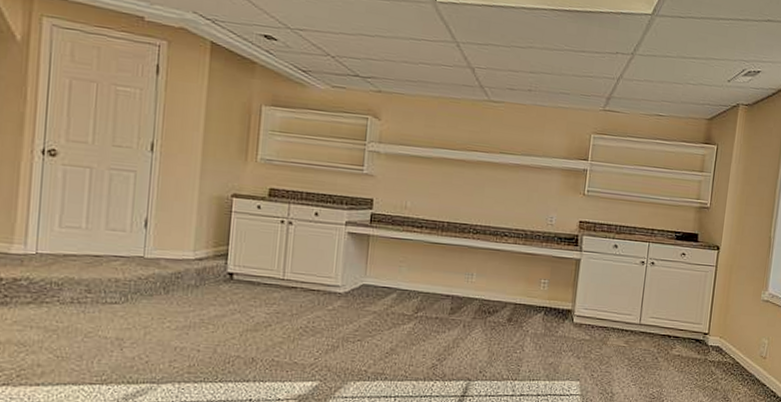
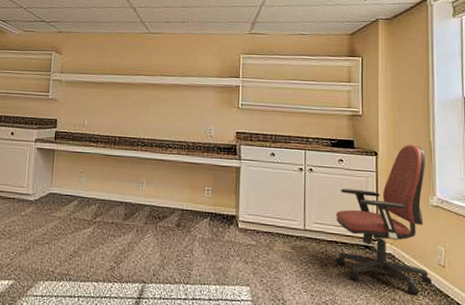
office chair: none [667,239,764,385] -> present [336,144,433,295]

